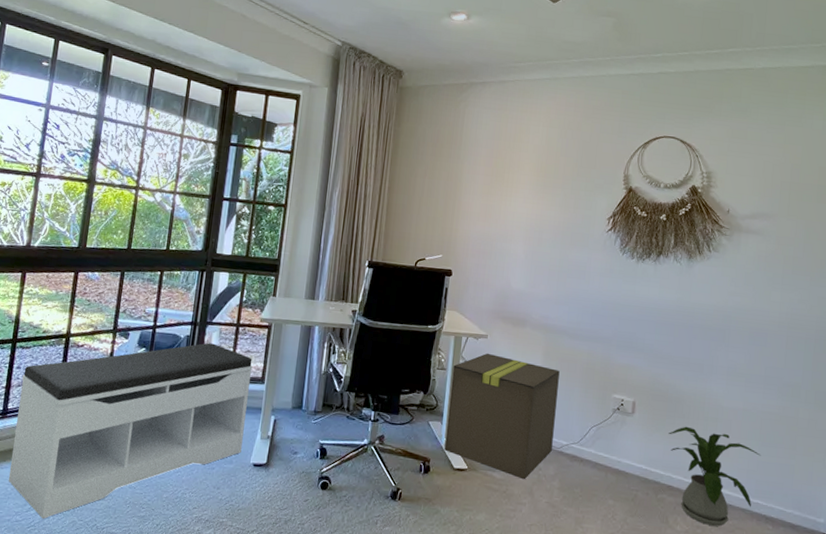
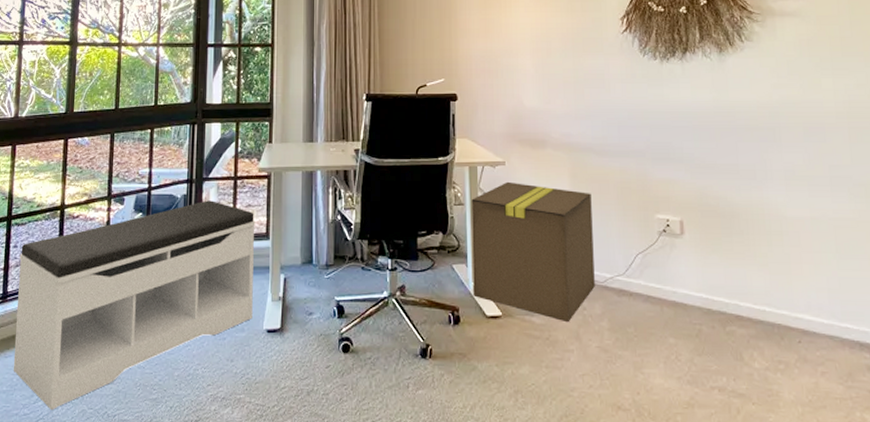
house plant: present [668,426,761,526] -> none [727,244,842,359]

